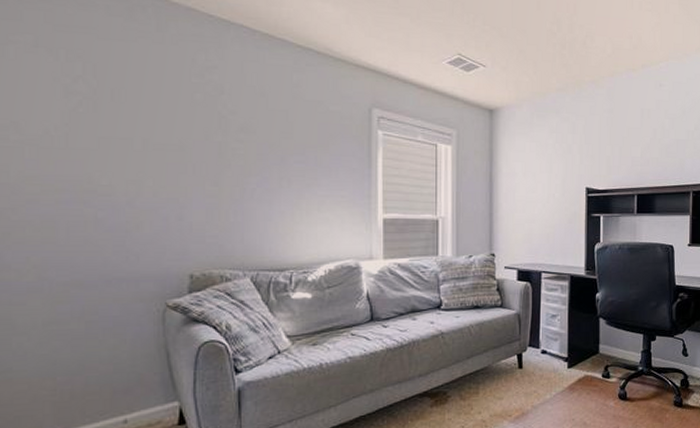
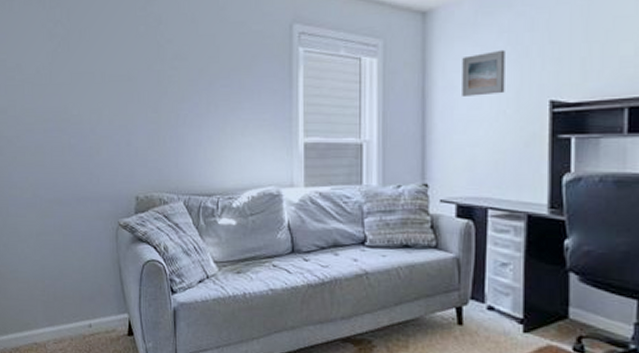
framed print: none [522,146,554,182] -> present [462,49,505,96]

